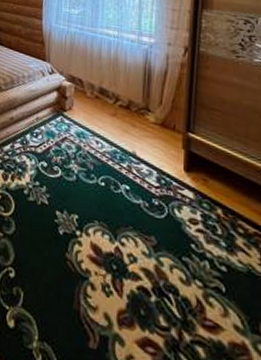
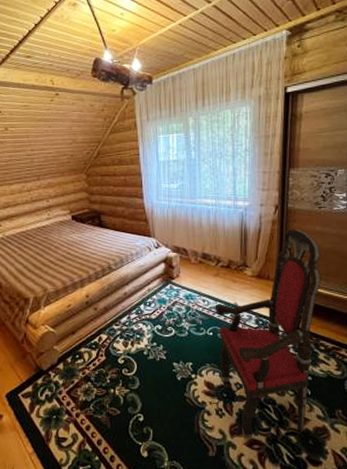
armchair: none [109,76,239,344] -> present [215,229,321,438]

